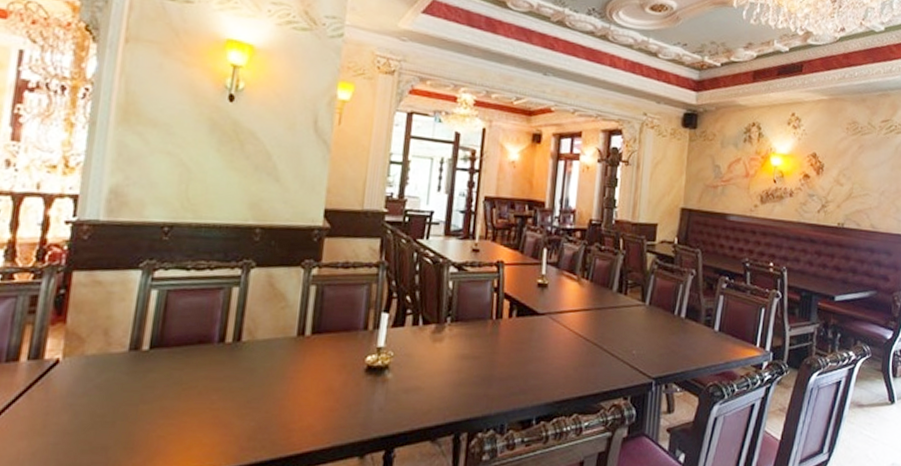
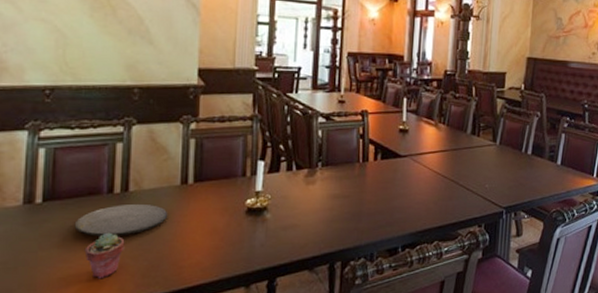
plate: none [180,355,282,392] -> present [74,203,168,237]
potted succulent: none [188,386,233,440] -> present [84,232,125,279]

